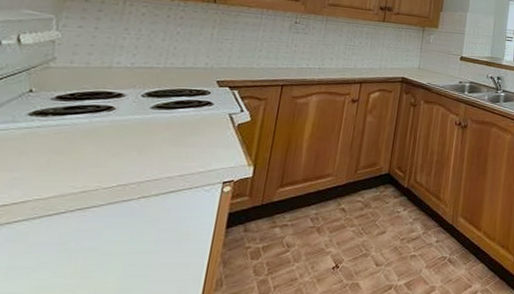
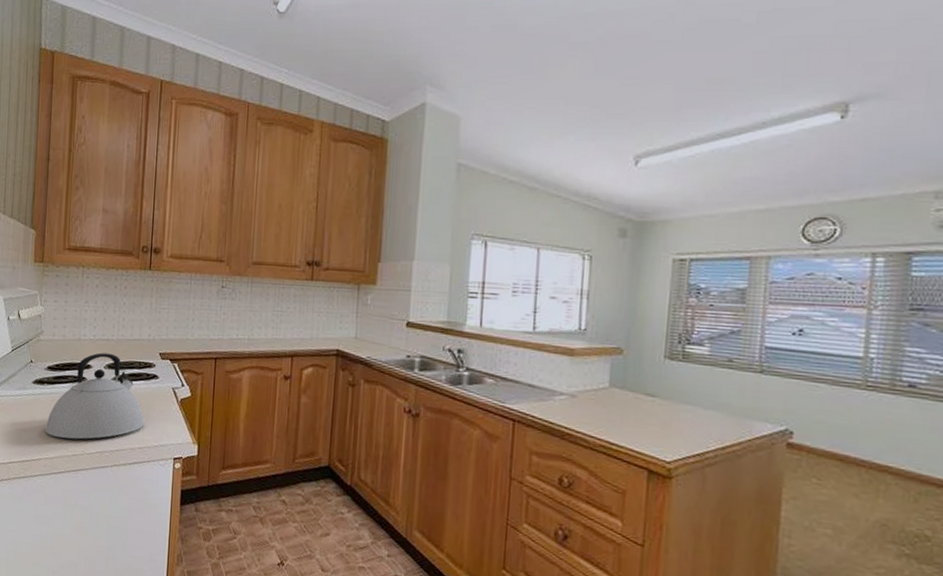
kettle: none [41,81,189,174] -> present [45,352,144,440]

